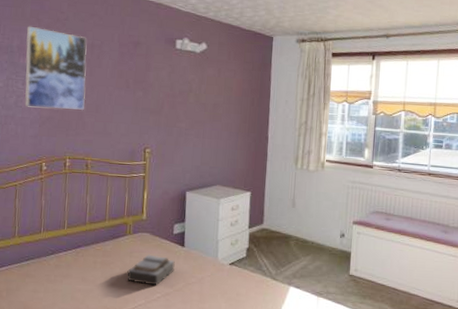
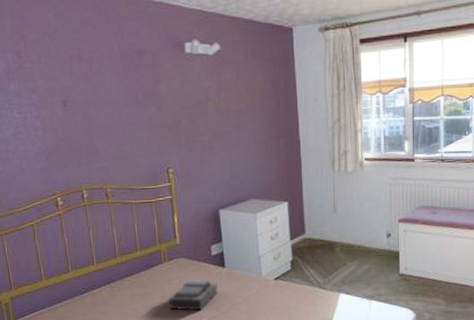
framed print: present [24,26,87,111] -> none [10,44,93,138]

